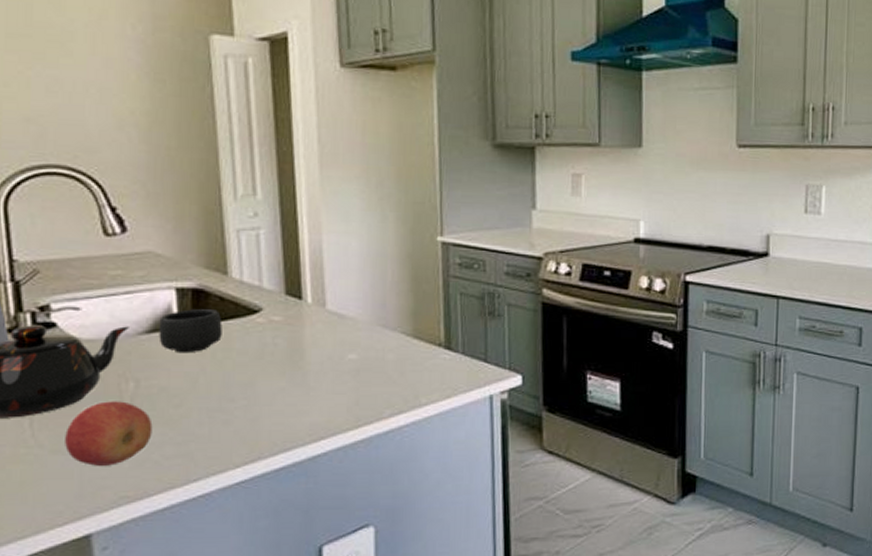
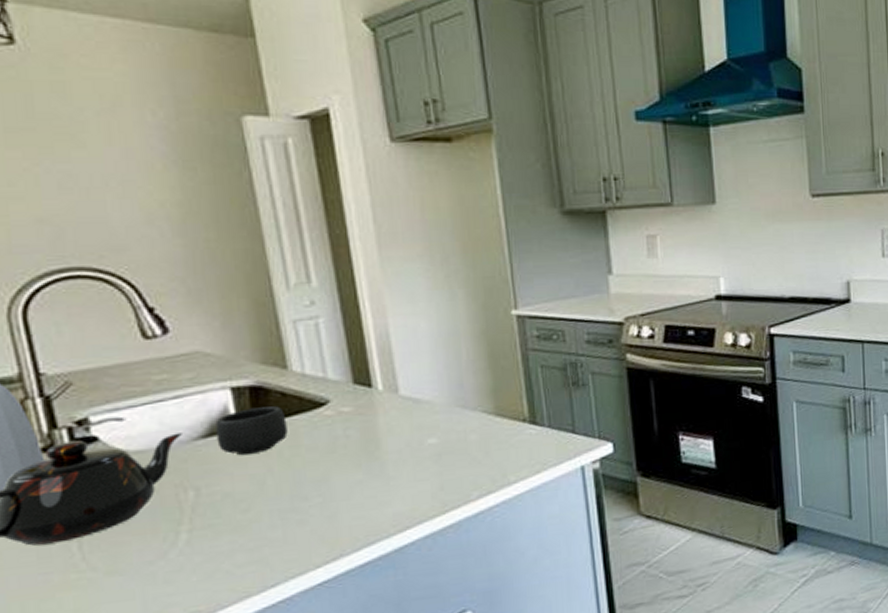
apple: present [65,401,153,466] -> none [121,512,220,584]

